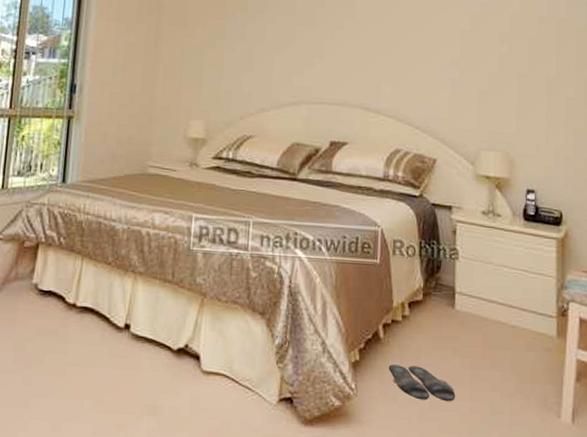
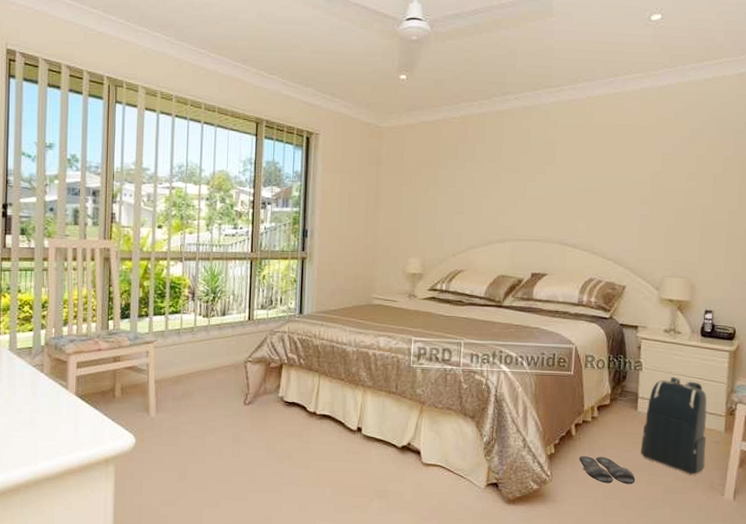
backpack: none [461,268,537,390] -> present [641,377,707,475]

